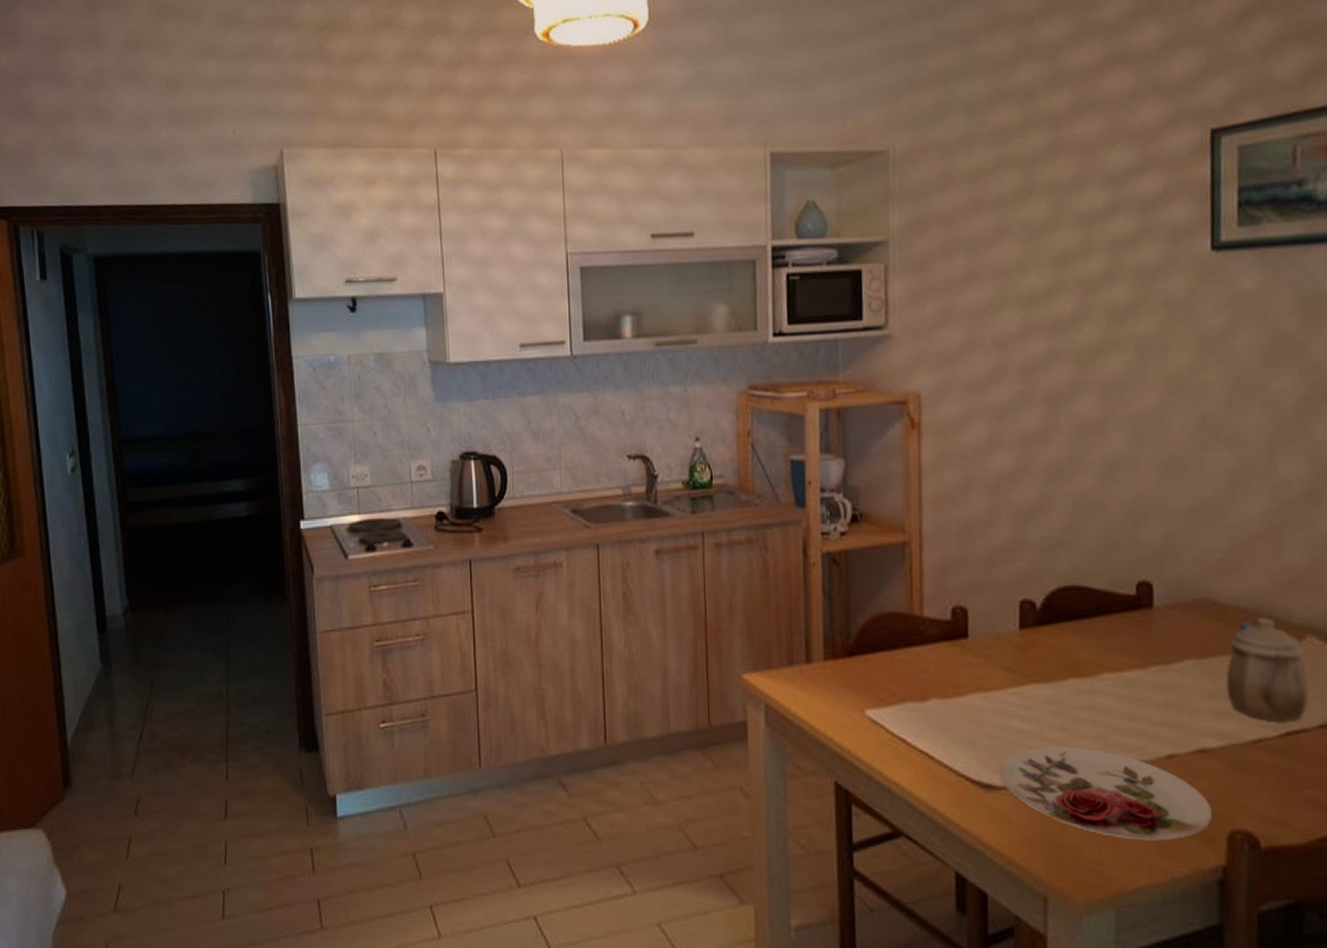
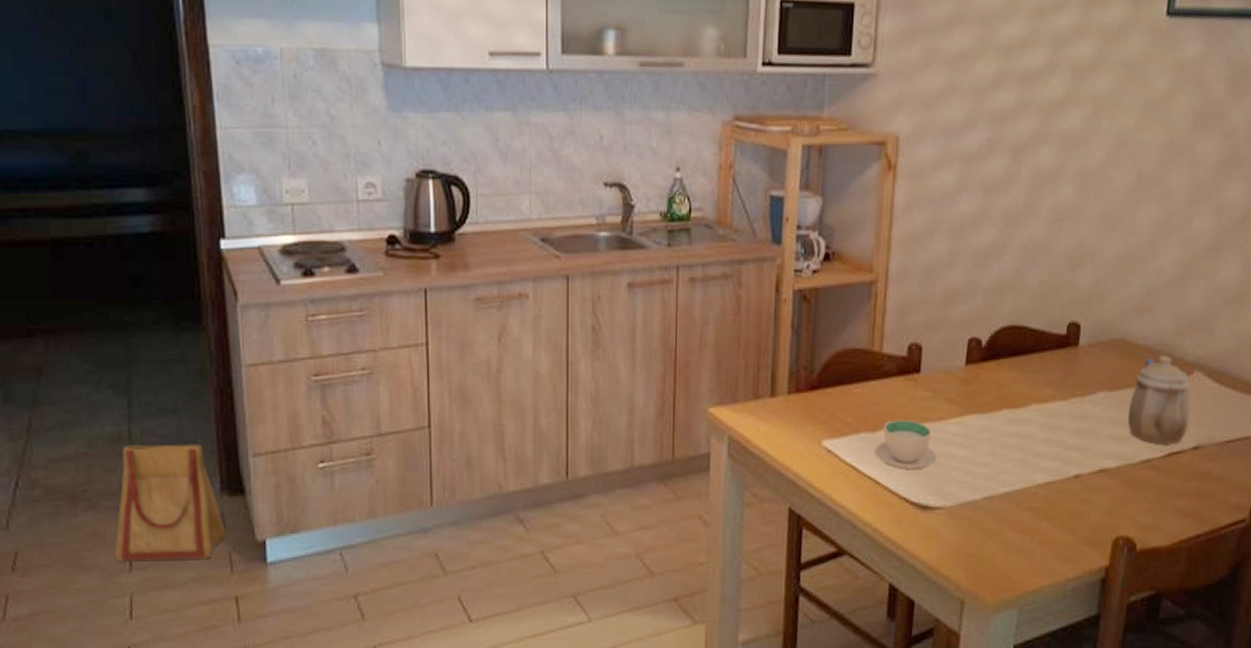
shopping bag: none [214,703,303,812] -> present [115,444,226,562]
cup: none [924,689,997,743] -> present [874,420,937,469]
plate: present [1001,747,1213,841] -> none [936,470,1104,549]

